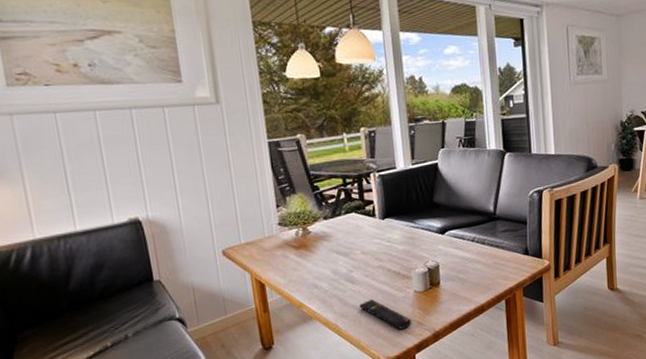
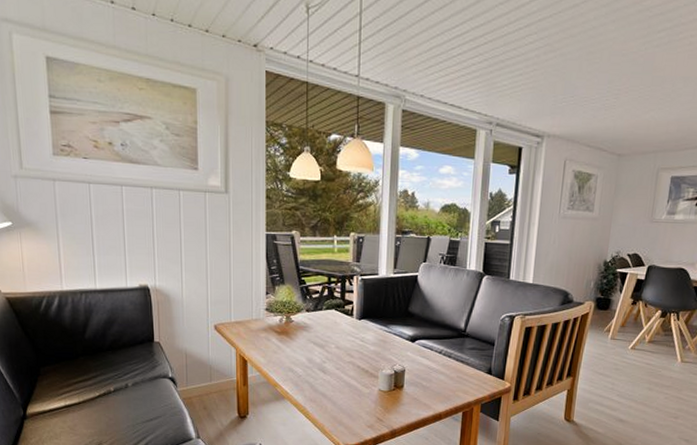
remote control: present [359,299,412,330] -> none [328,390,373,422]

